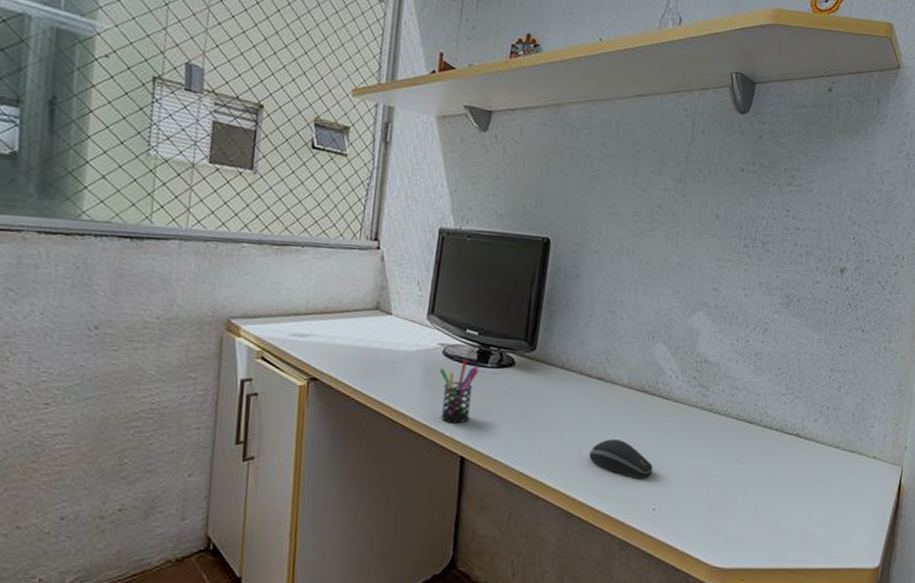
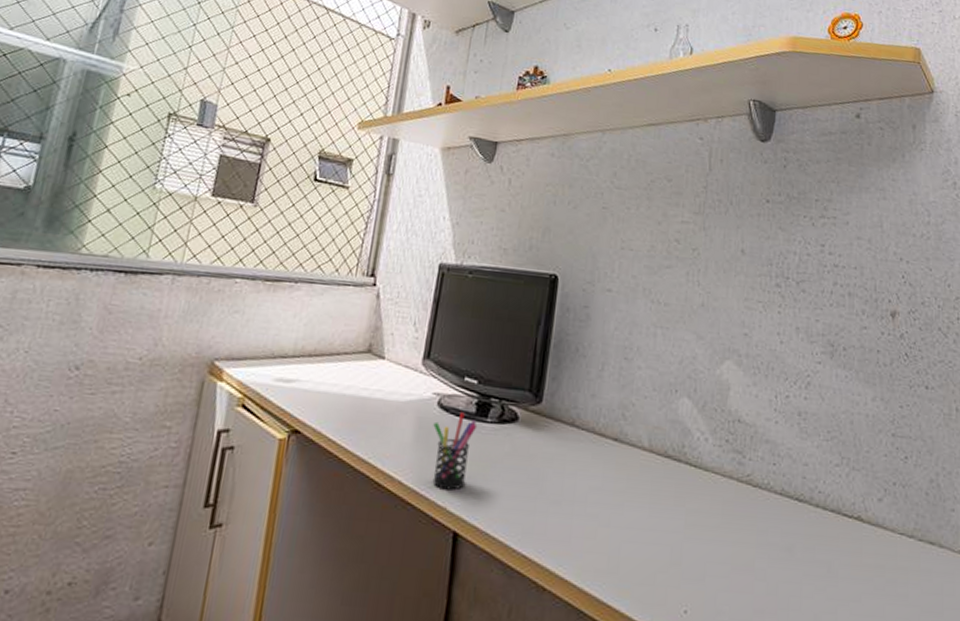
computer mouse: present [589,439,653,479] -> none [604,516,683,569]

